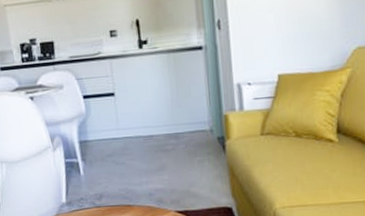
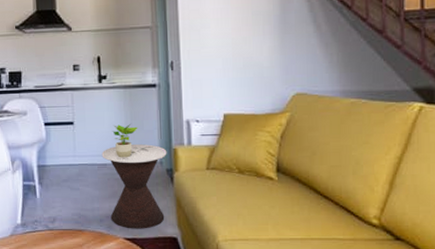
side table: none [147,112,218,202] -> present [101,144,167,229]
potted plant: none [157,90,185,128] -> present [112,123,138,158]

